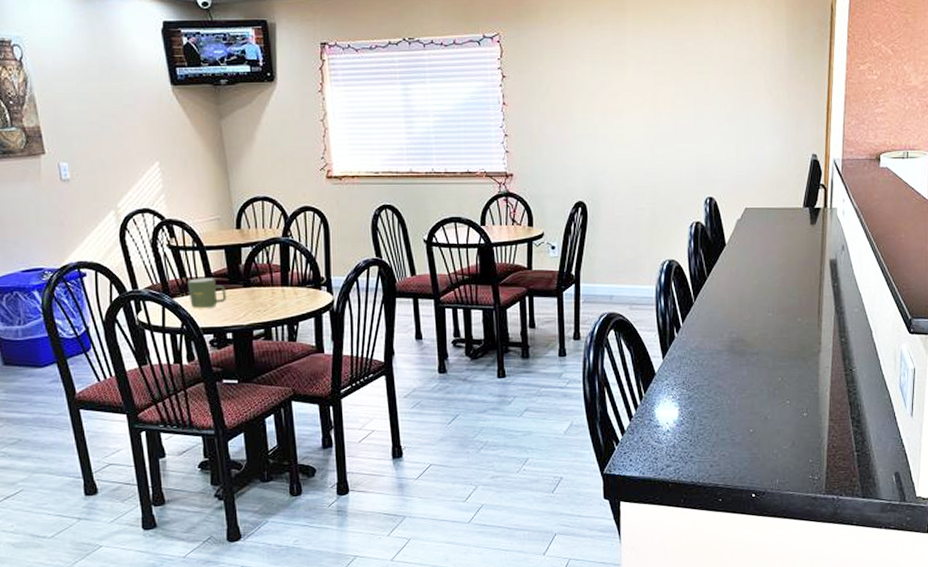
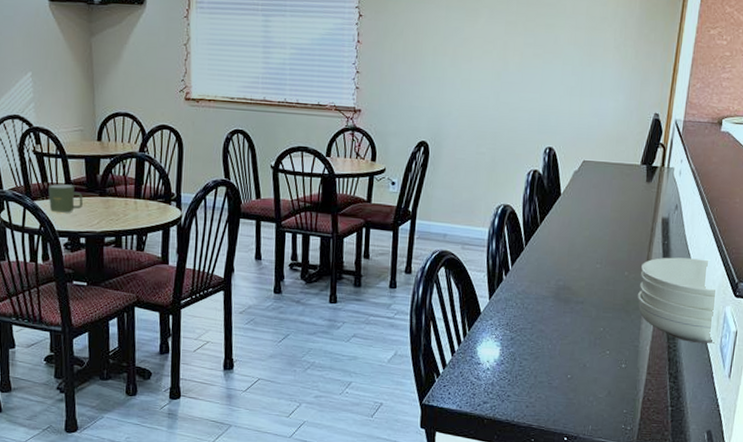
bowl: none [813,298,892,385] -> present [637,257,715,344]

